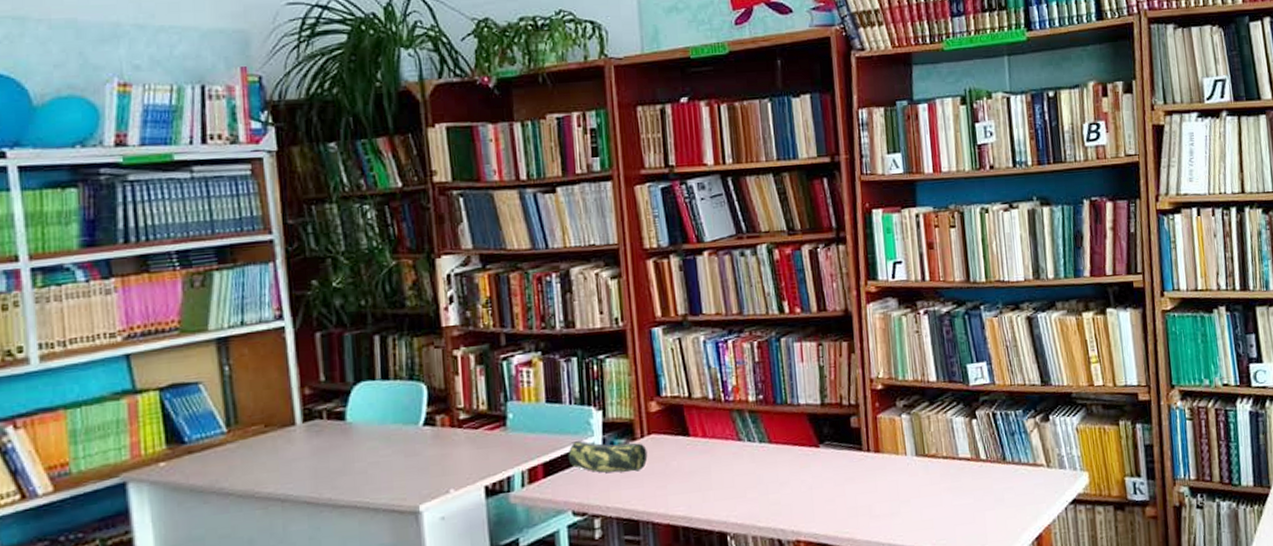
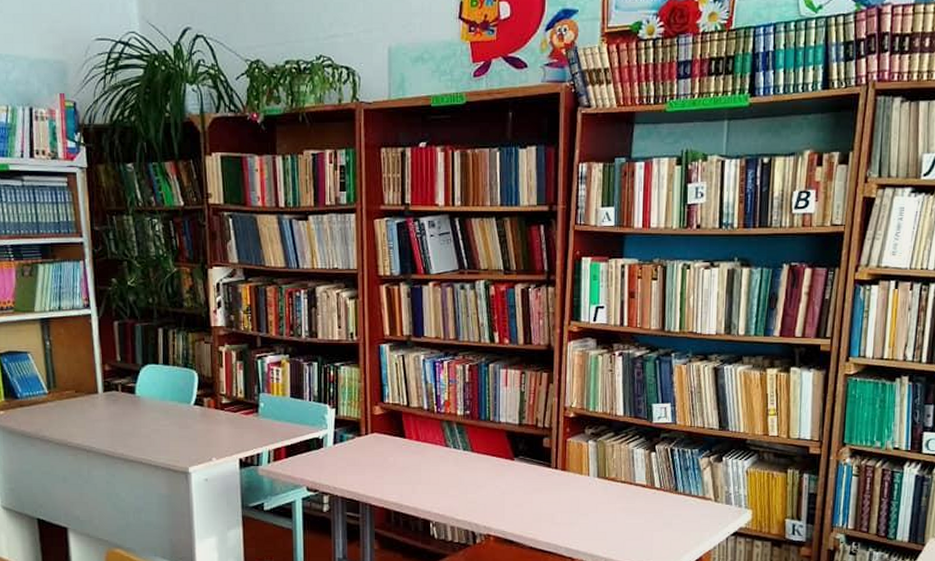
pencil case: present [568,440,648,473] -> none [306,430,370,462]

